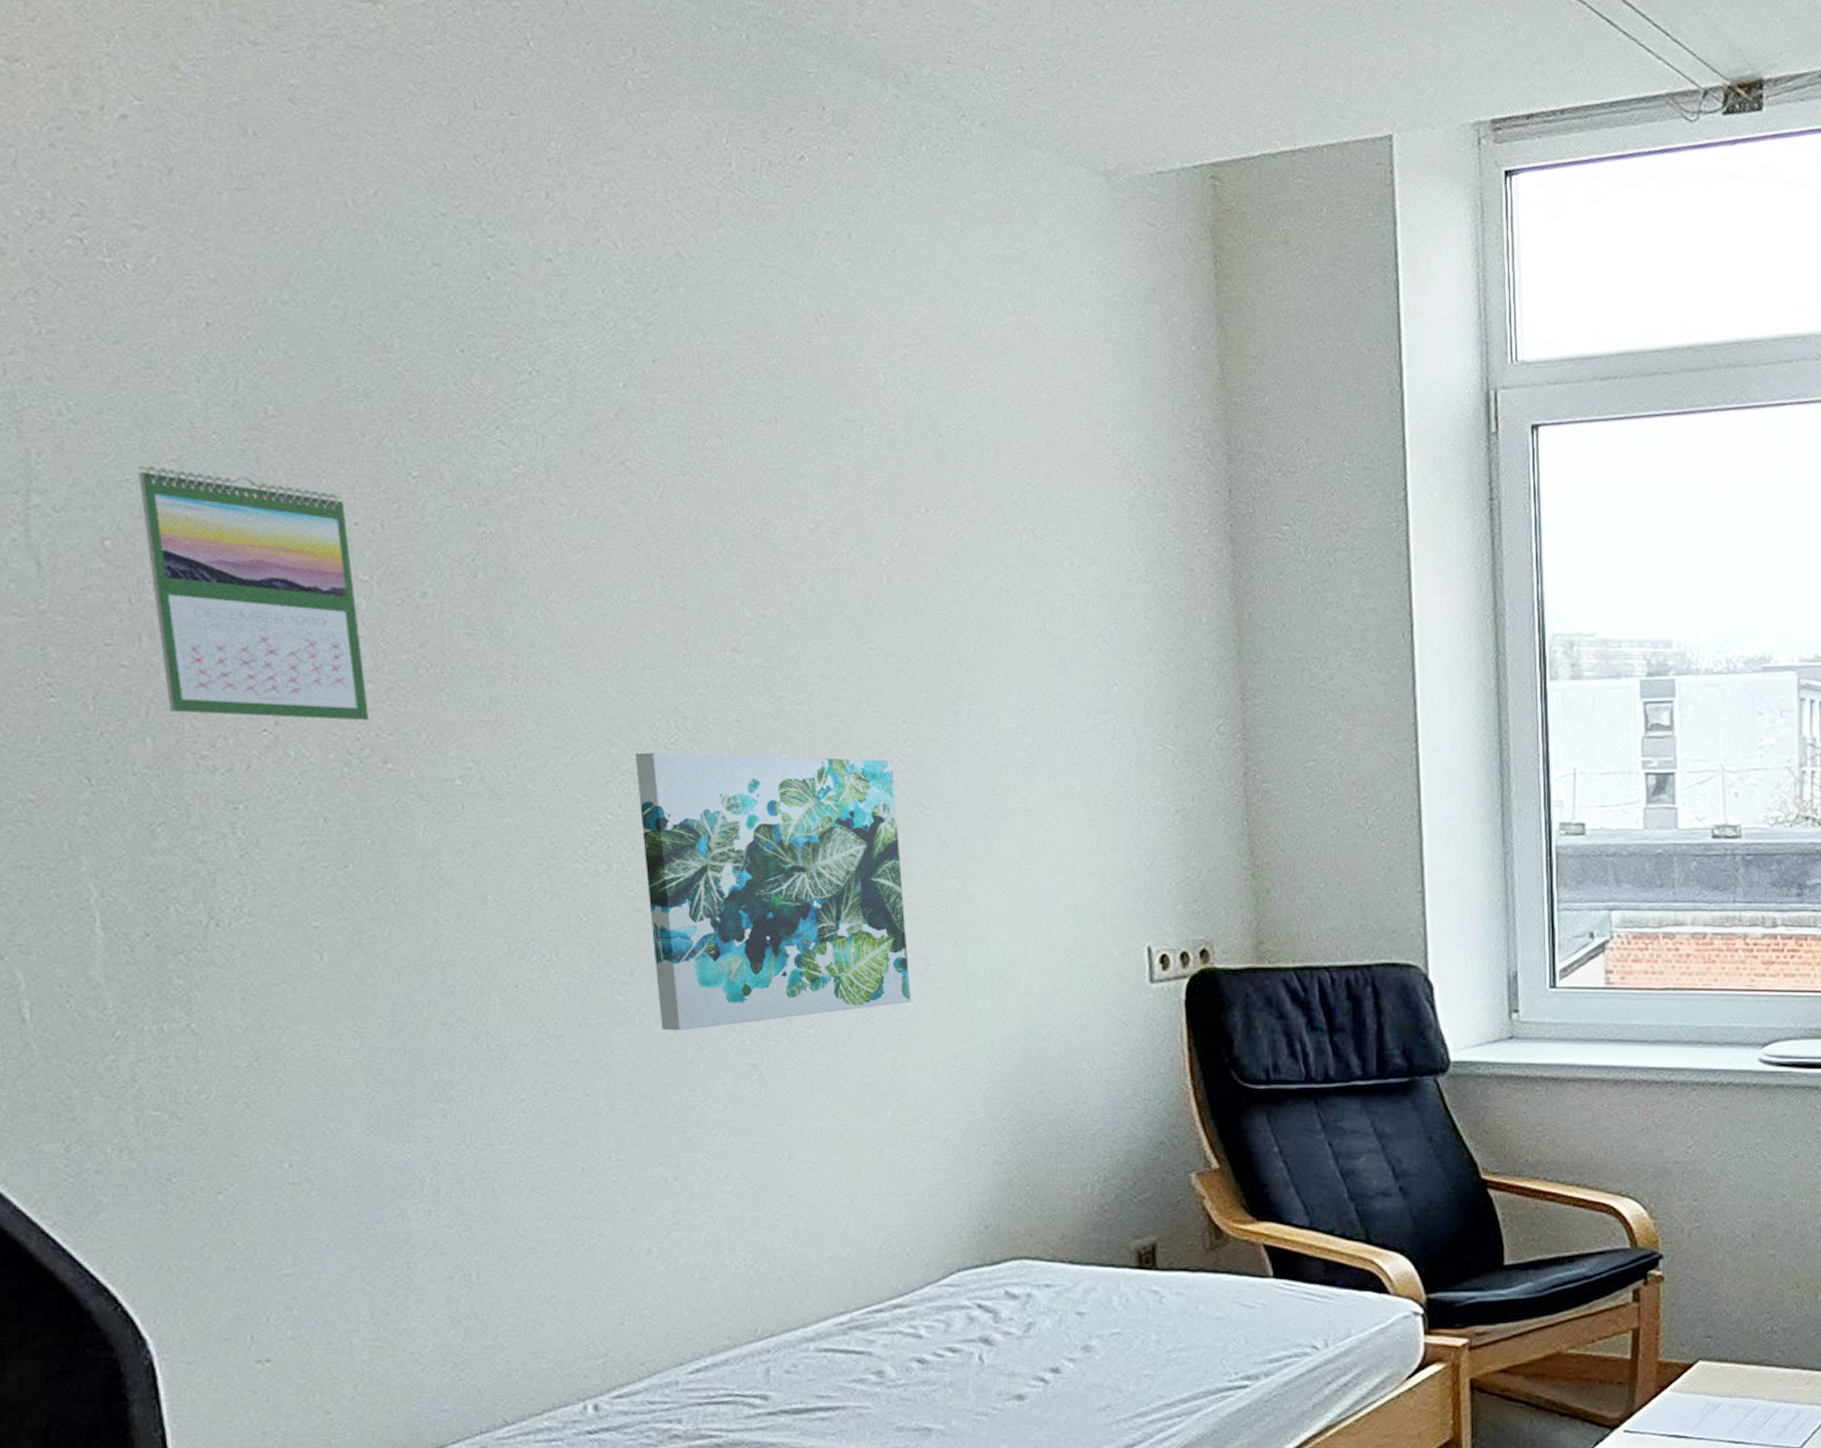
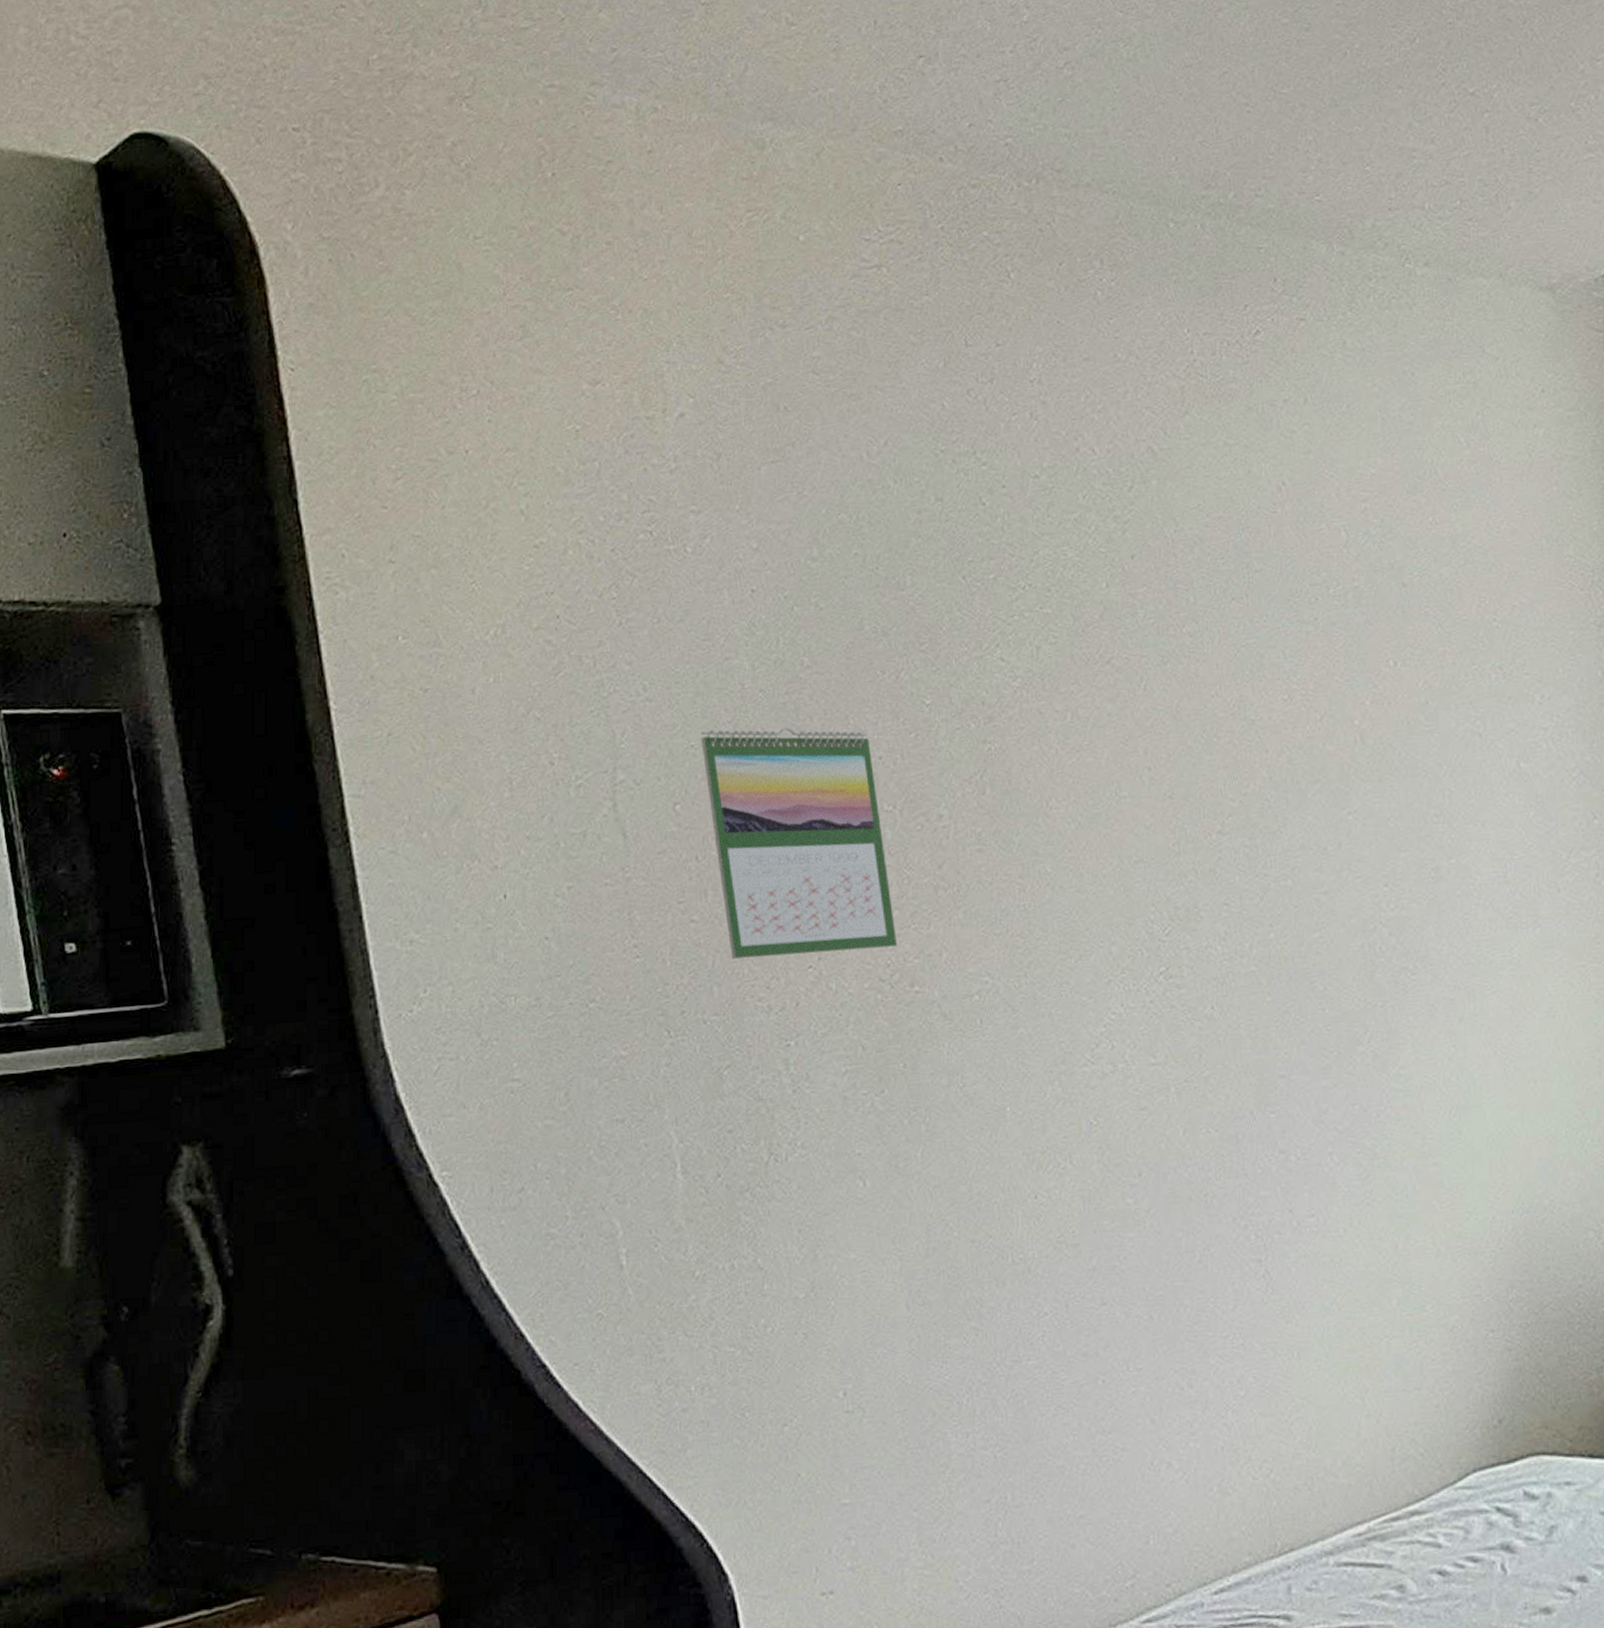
wall art: present [634,752,912,1031] -> none [1132,926,1410,1232]

